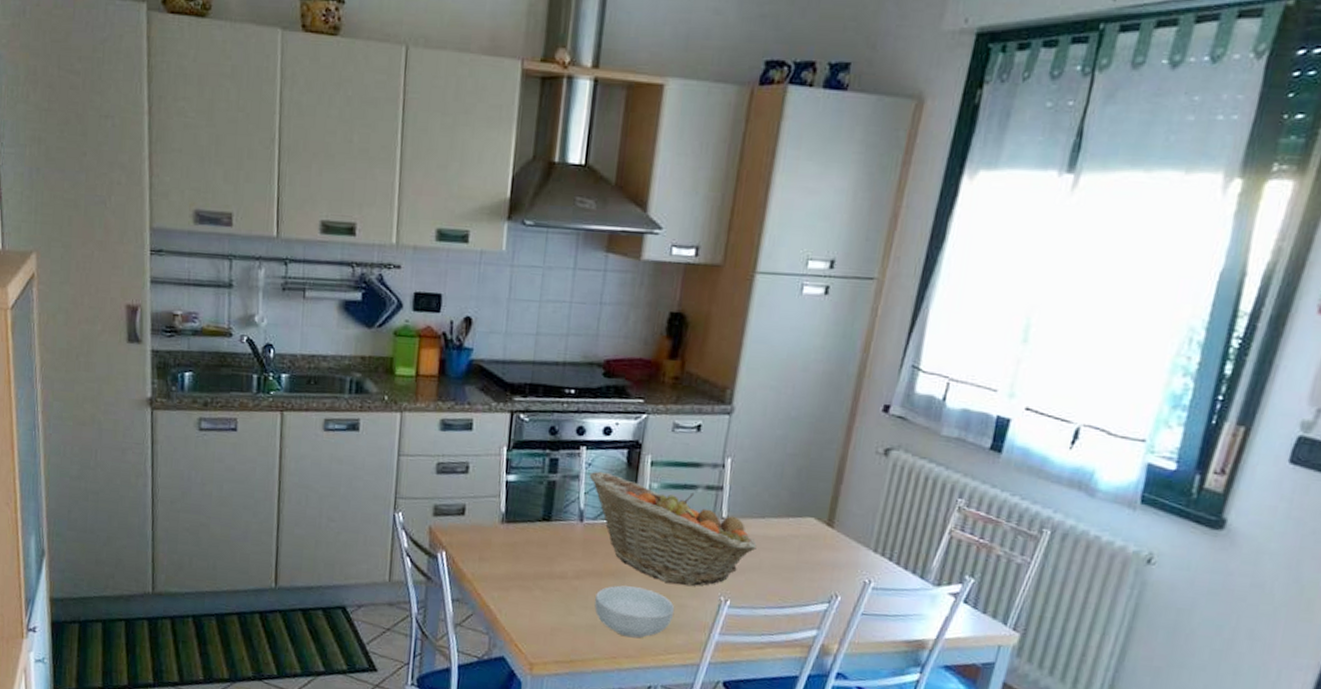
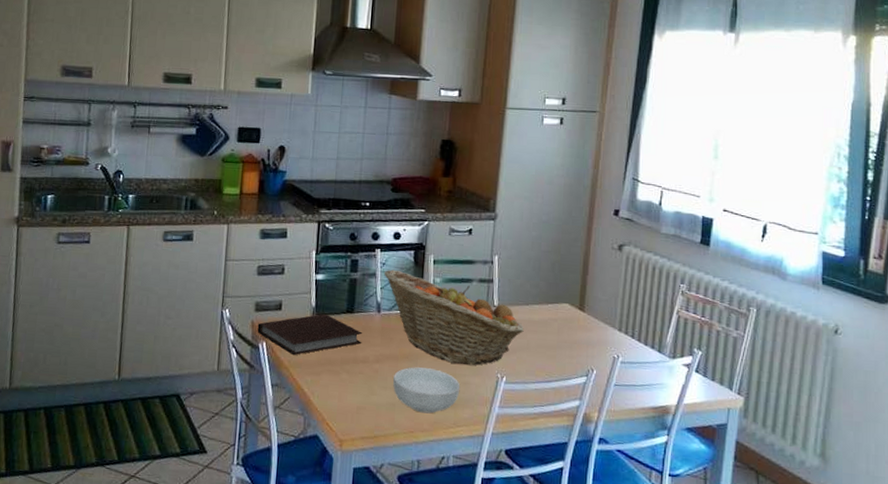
notebook: none [435,521,561,567] -> present [257,314,363,355]

